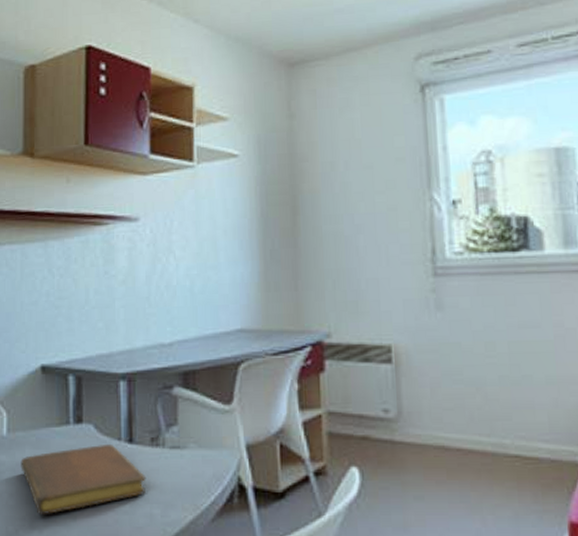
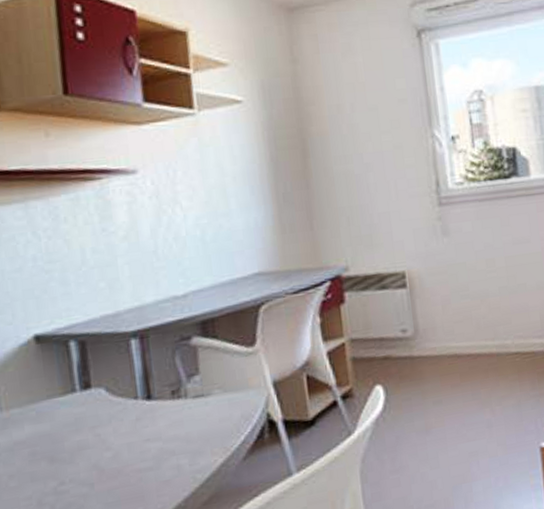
notebook: present [21,443,147,515] -> none [19,404,170,491]

